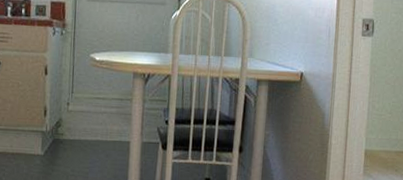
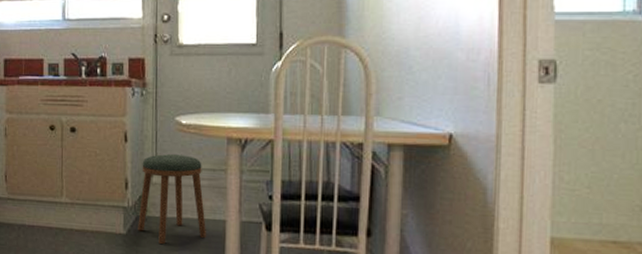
stool: none [54,86,114,163] -> present [138,154,207,244]

